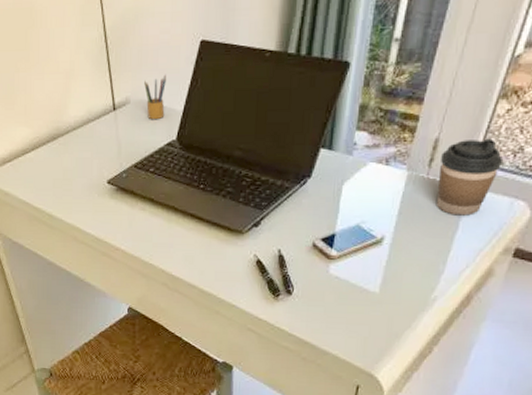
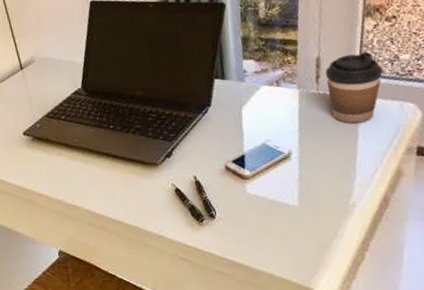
pencil box: present [144,74,166,120] -> none [45,33,68,74]

